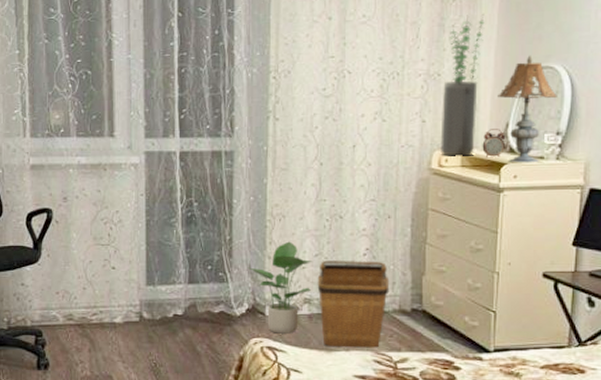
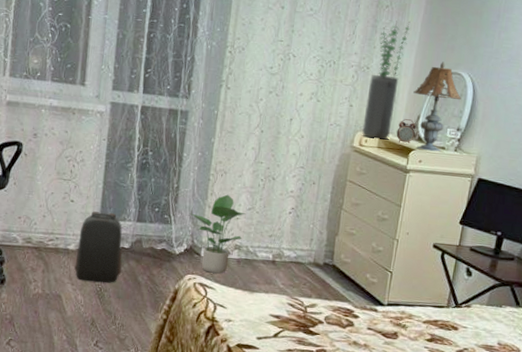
backpack: none [124,277,177,357] -> present [74,211,123,283]
bicycle basket: present [317,261,390,348] -> none [247,214,309,293]

